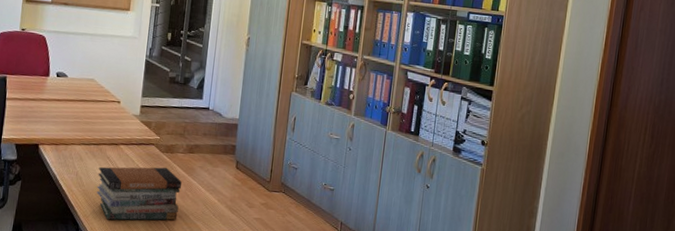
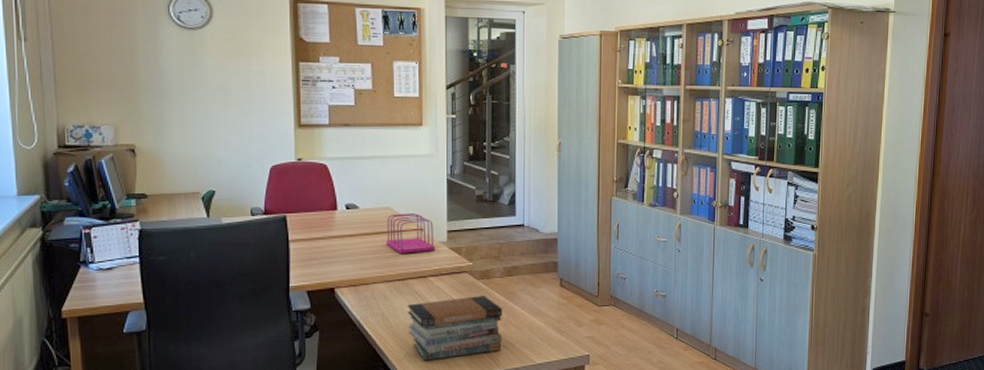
file sorter: none [86,85,130,122] -> present [385,213,436,254]

